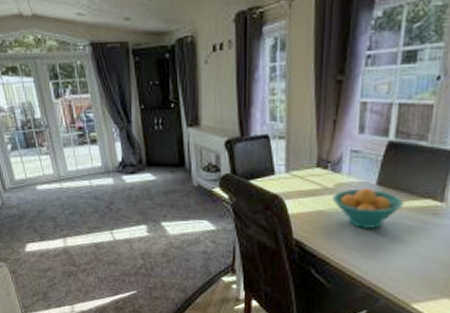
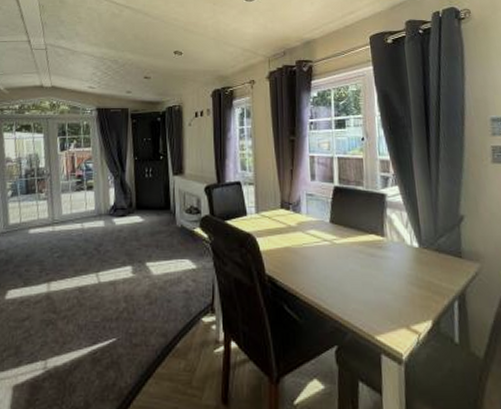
fruit bowl: present [331,188,404,229] -> none [295,226,354,262]

